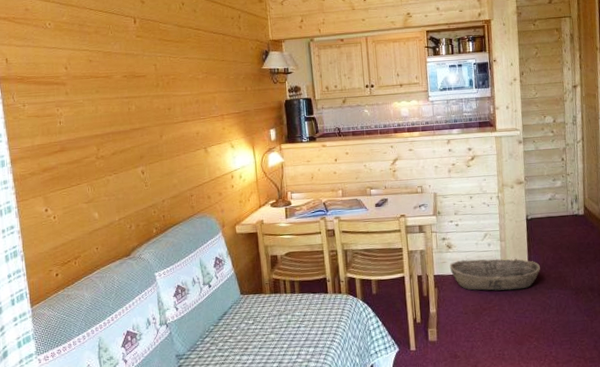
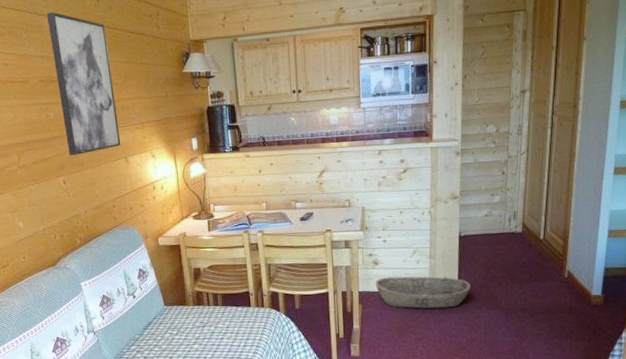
wall art: none [133,14,201,146] -> present [47,12,121,155]

